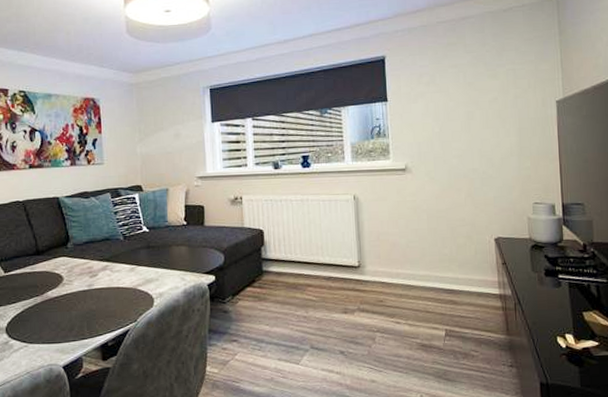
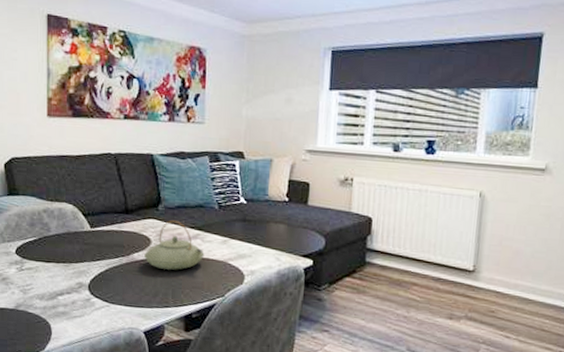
teapot: none [58,256,115,303] -> present [144,220,205,270]

